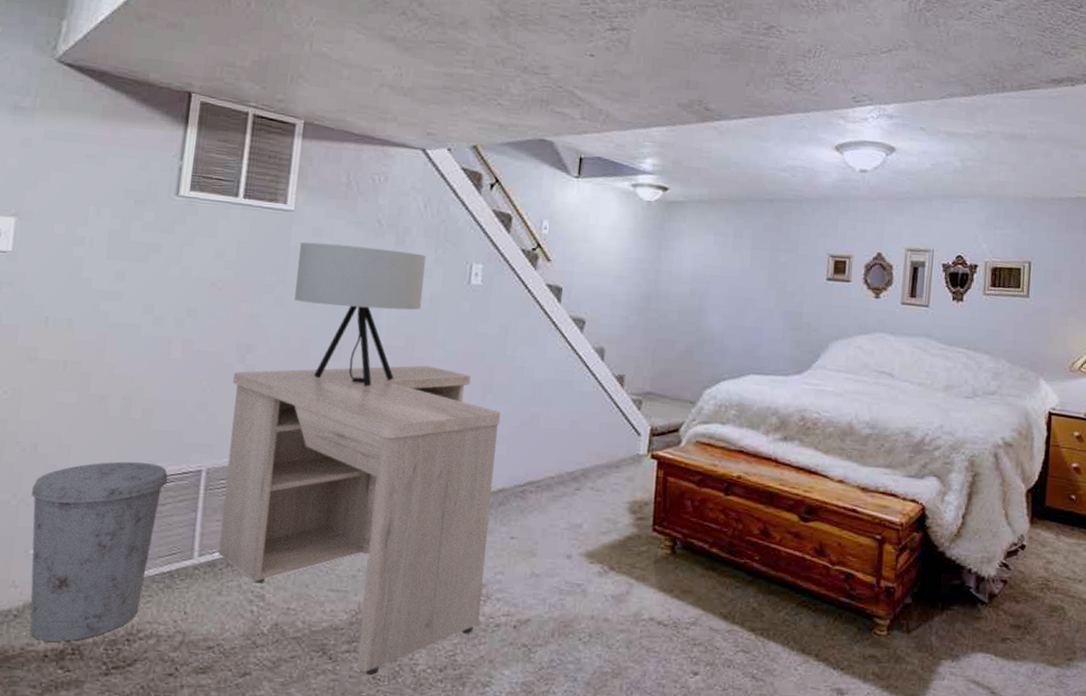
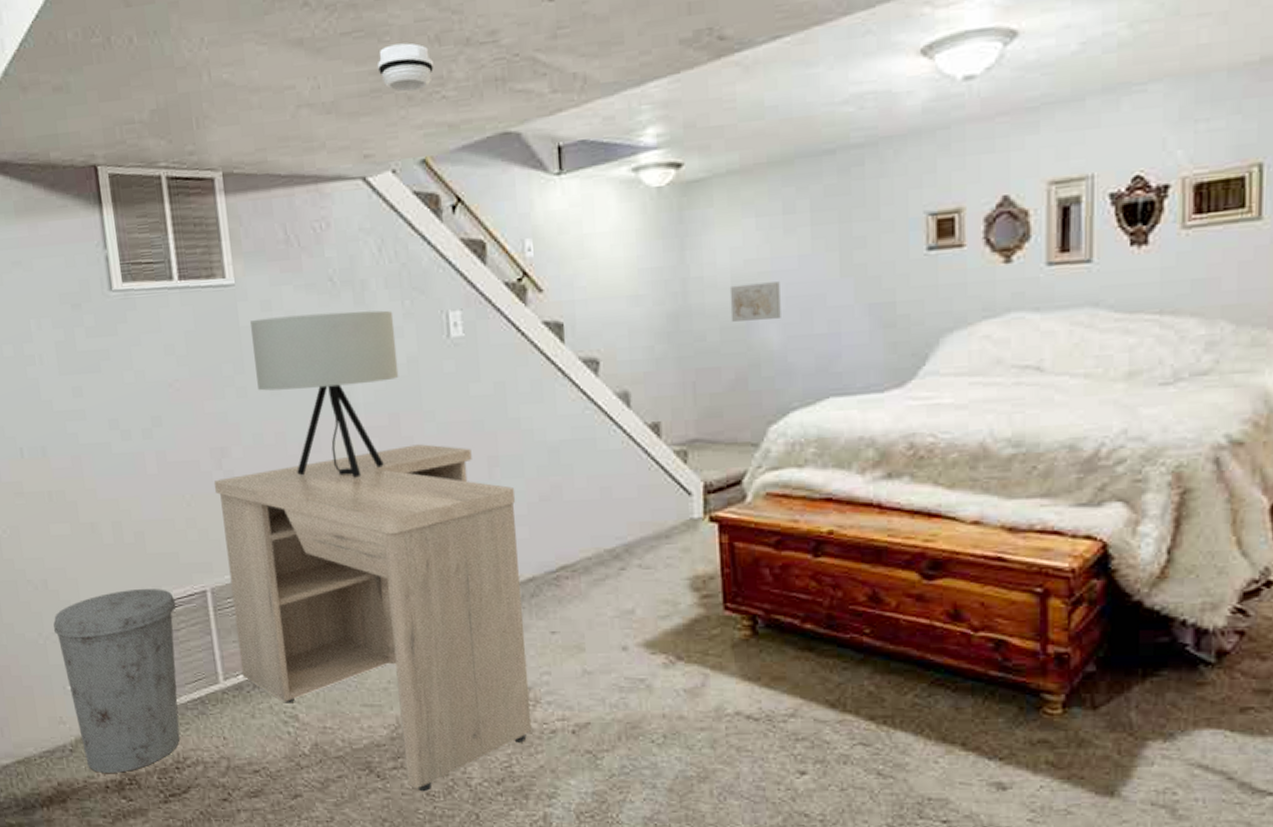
smoke detector: none [451,58,497,95] -> present [376,42,435,92]
wall art: none [687,281,725,311] -> present [729,281,781,322]

